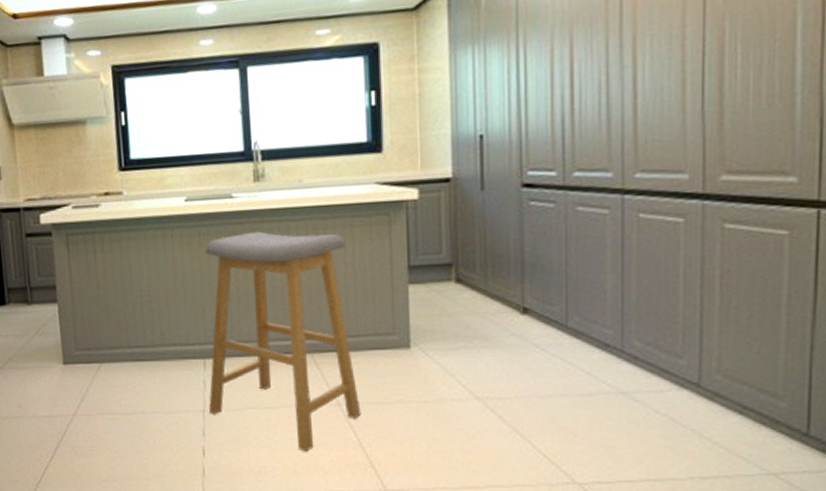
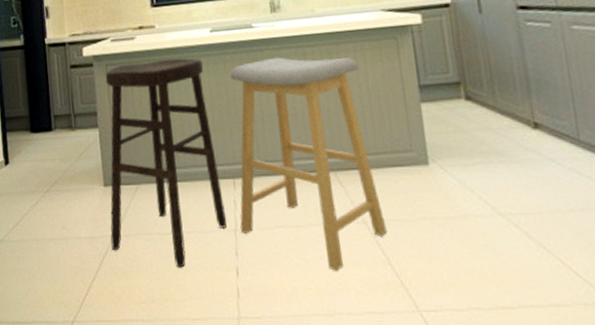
stool: none [65,229,195,447] -> present [105,58,227,268]

